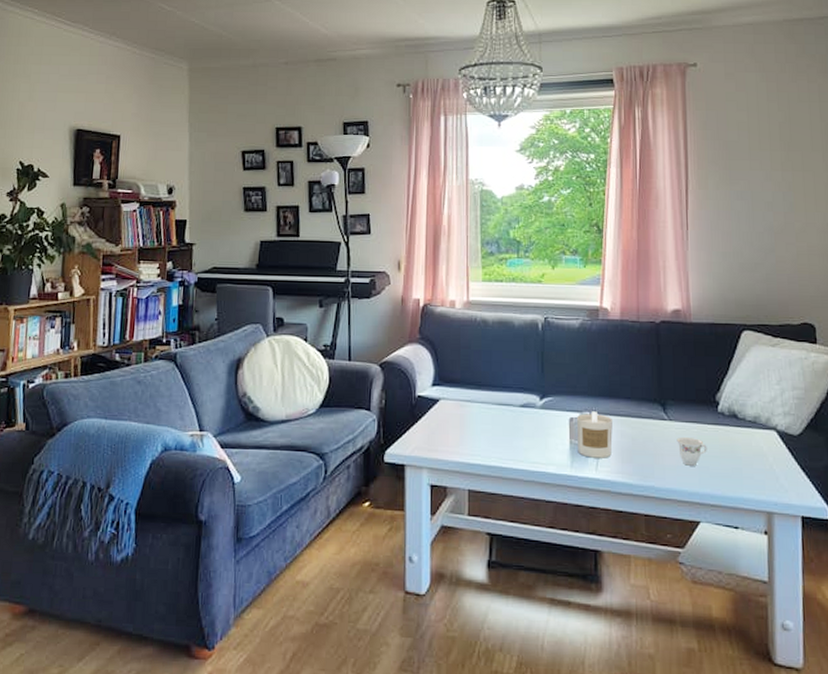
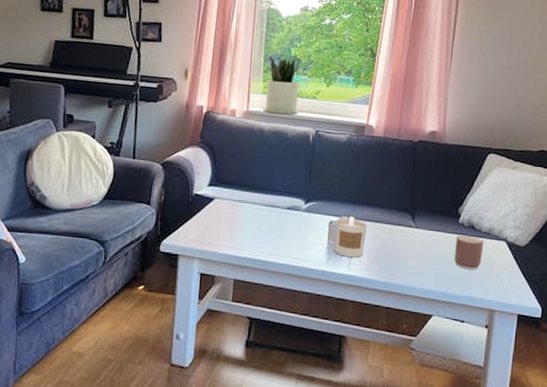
planter: none [483,240,525,303] -> present [262,57,300,116]
teacup: present [677,437,707,466] -> none [421,243,446,268]
mug: none [716,425,751,466] -> present [454,235,484,270]

